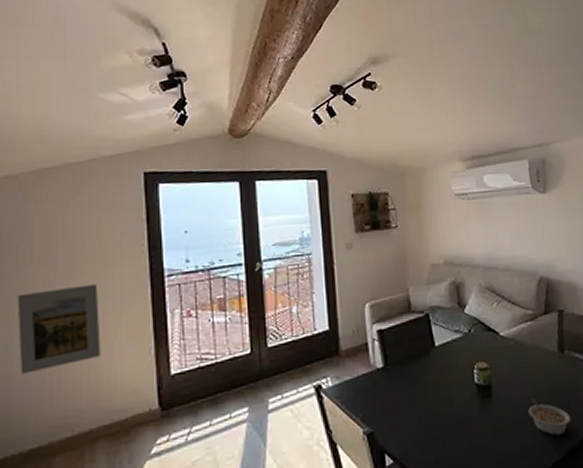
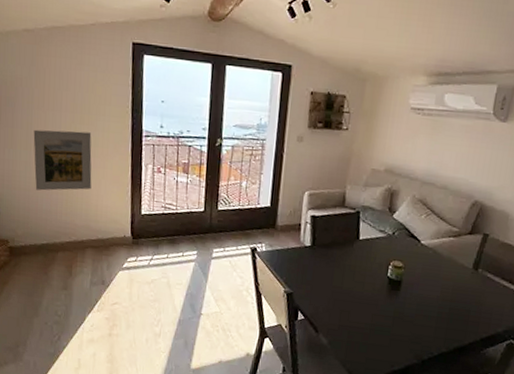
legume: present [528,397,571,436] -> none [429,299,467,334]

